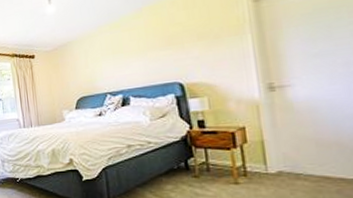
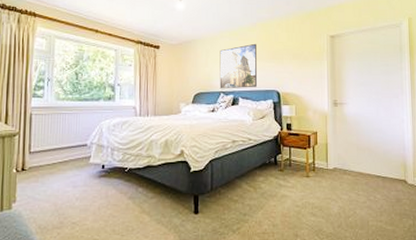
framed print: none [100,31,151,90] -> present [219,43,257,89]

